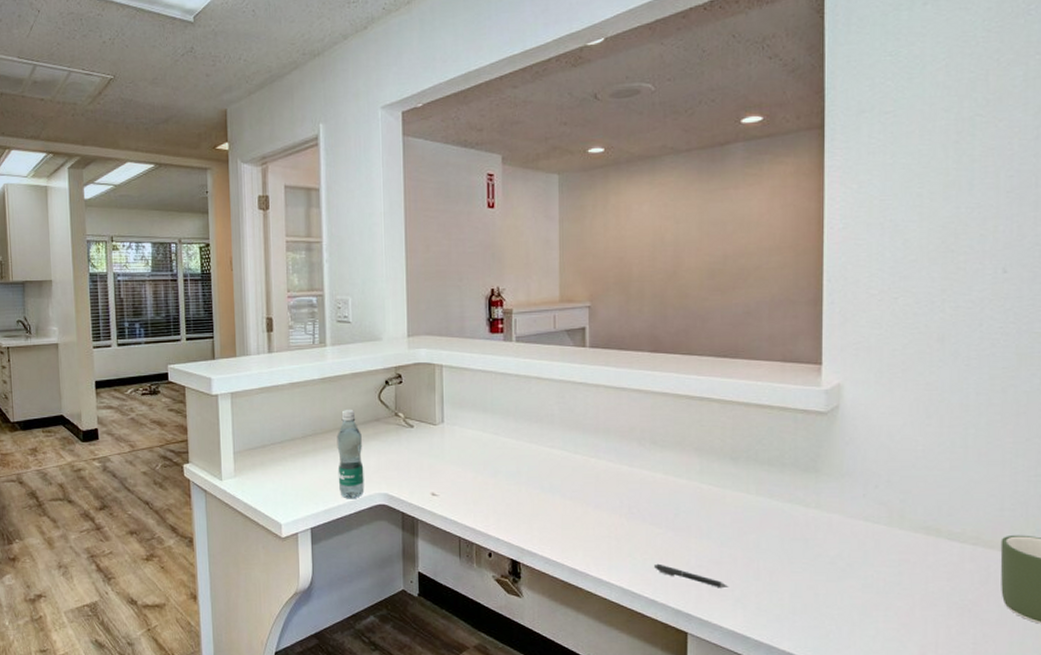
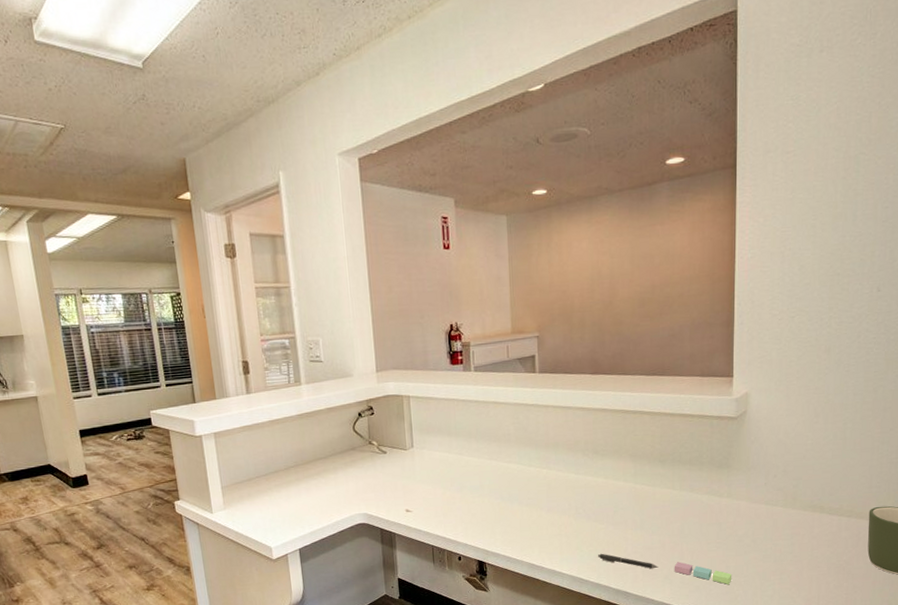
bottle: present [337,409,364,499] -> none [317,440,346,521]
sticky notes: none [748,582,823,616] -> present [674,562,732,584]

